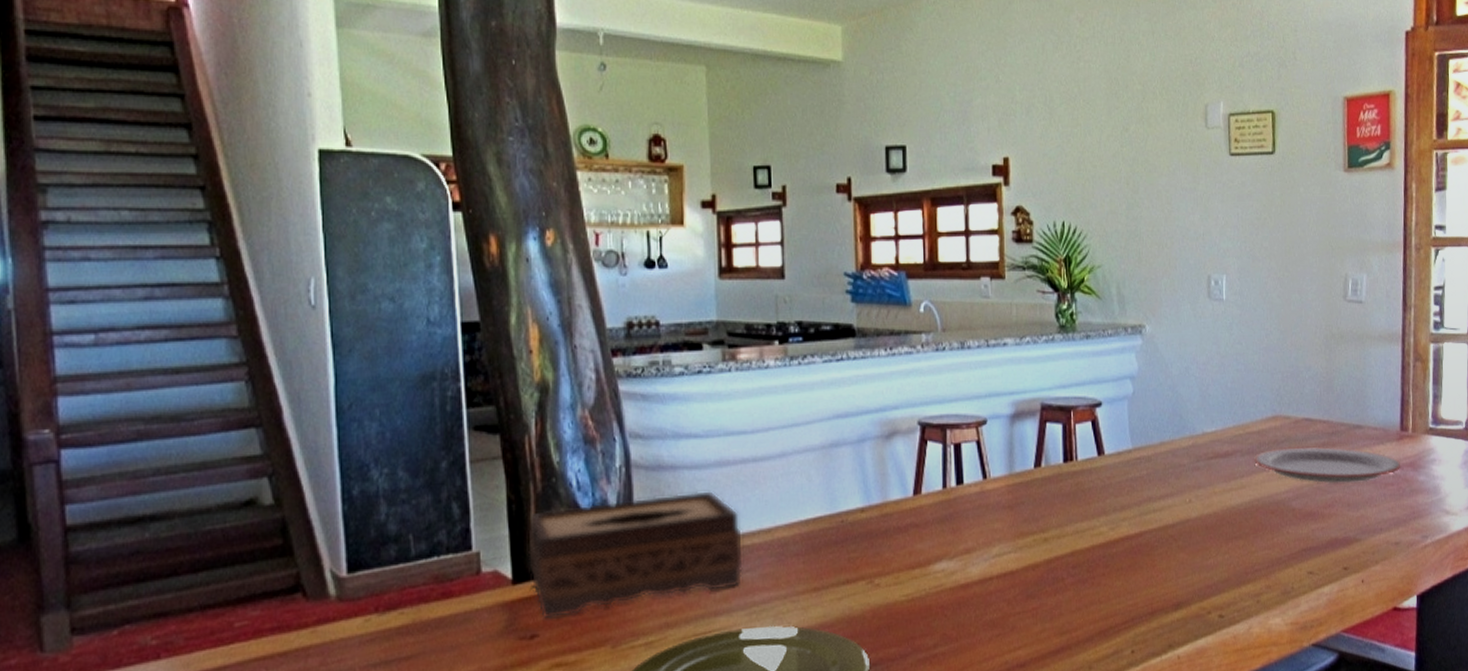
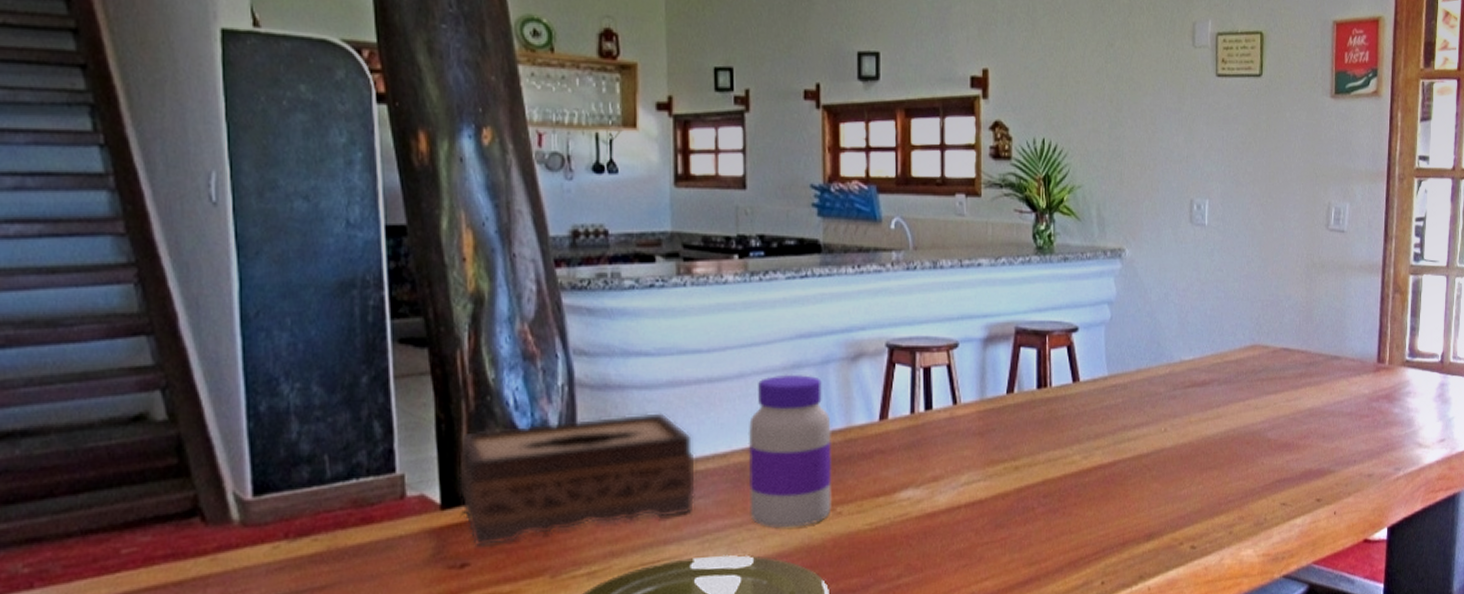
jar: none [790,452,870,600] -> present [748,374,832,528]
plate: present [1254,447,1401,483] -> none [1231,377,1377,414]

